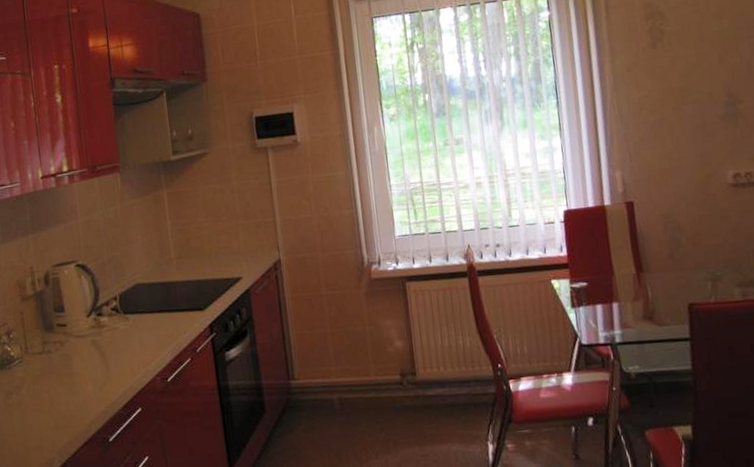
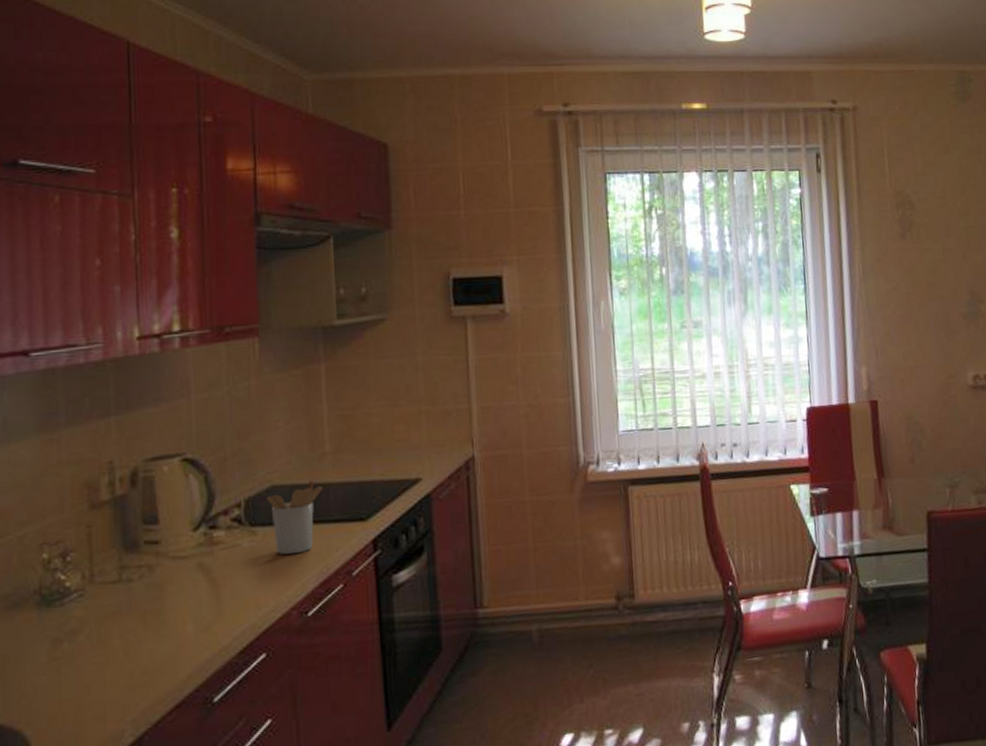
utensil holder: none [133,279,172,335] -> present [267,479,323,555]

